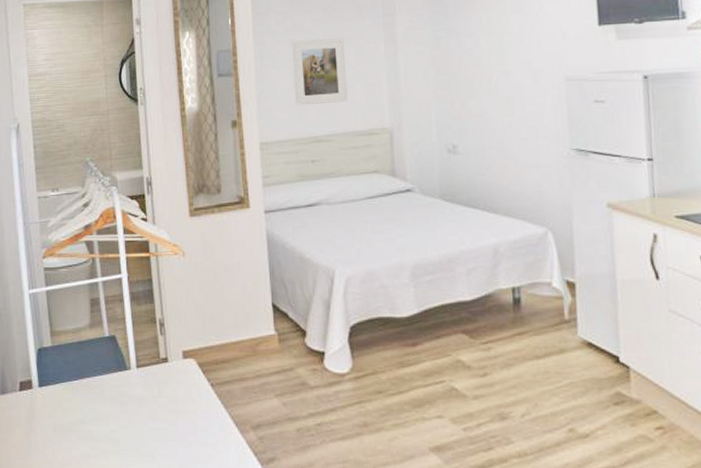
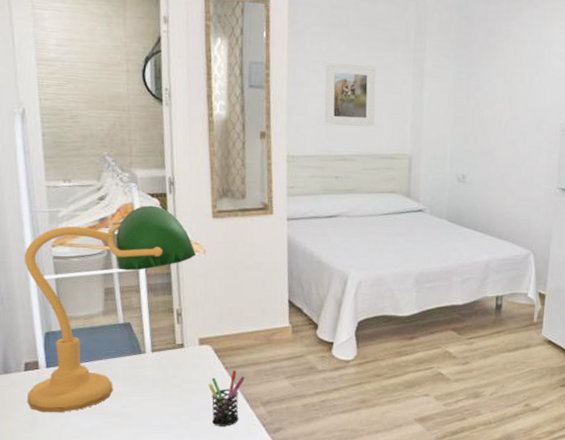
desk lamp: none [19,208,176,438] -> present [24,205,197,413]
pen holder: none [194,387,232,455] -> present [208,370,245,426]

